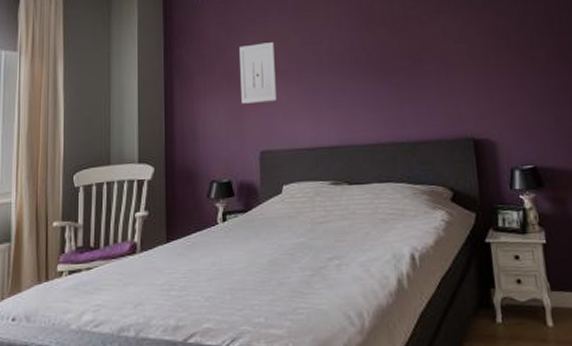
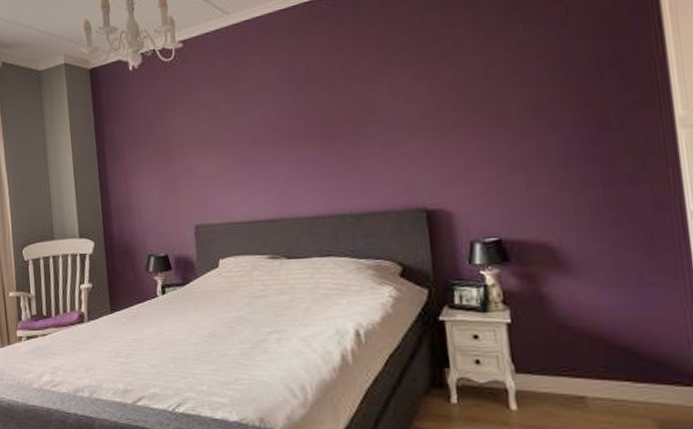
wall art: present [239,42,277,104] -> none [168,112,209,178]

